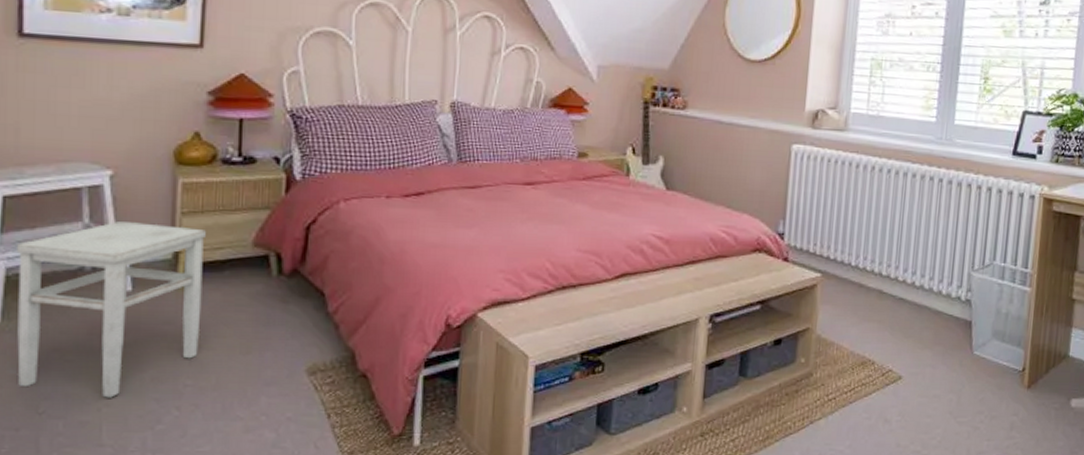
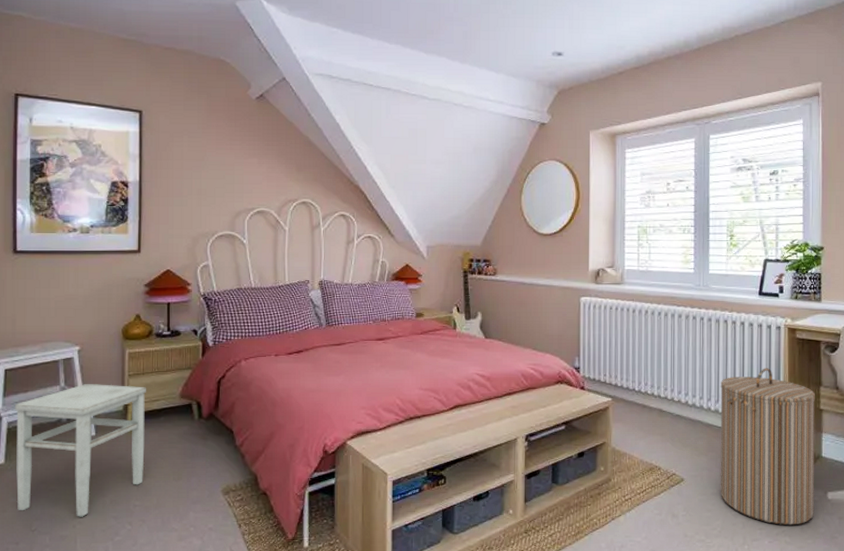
laundry hamper: none [944,245,1068,437] -> present [720,368,815,526]

